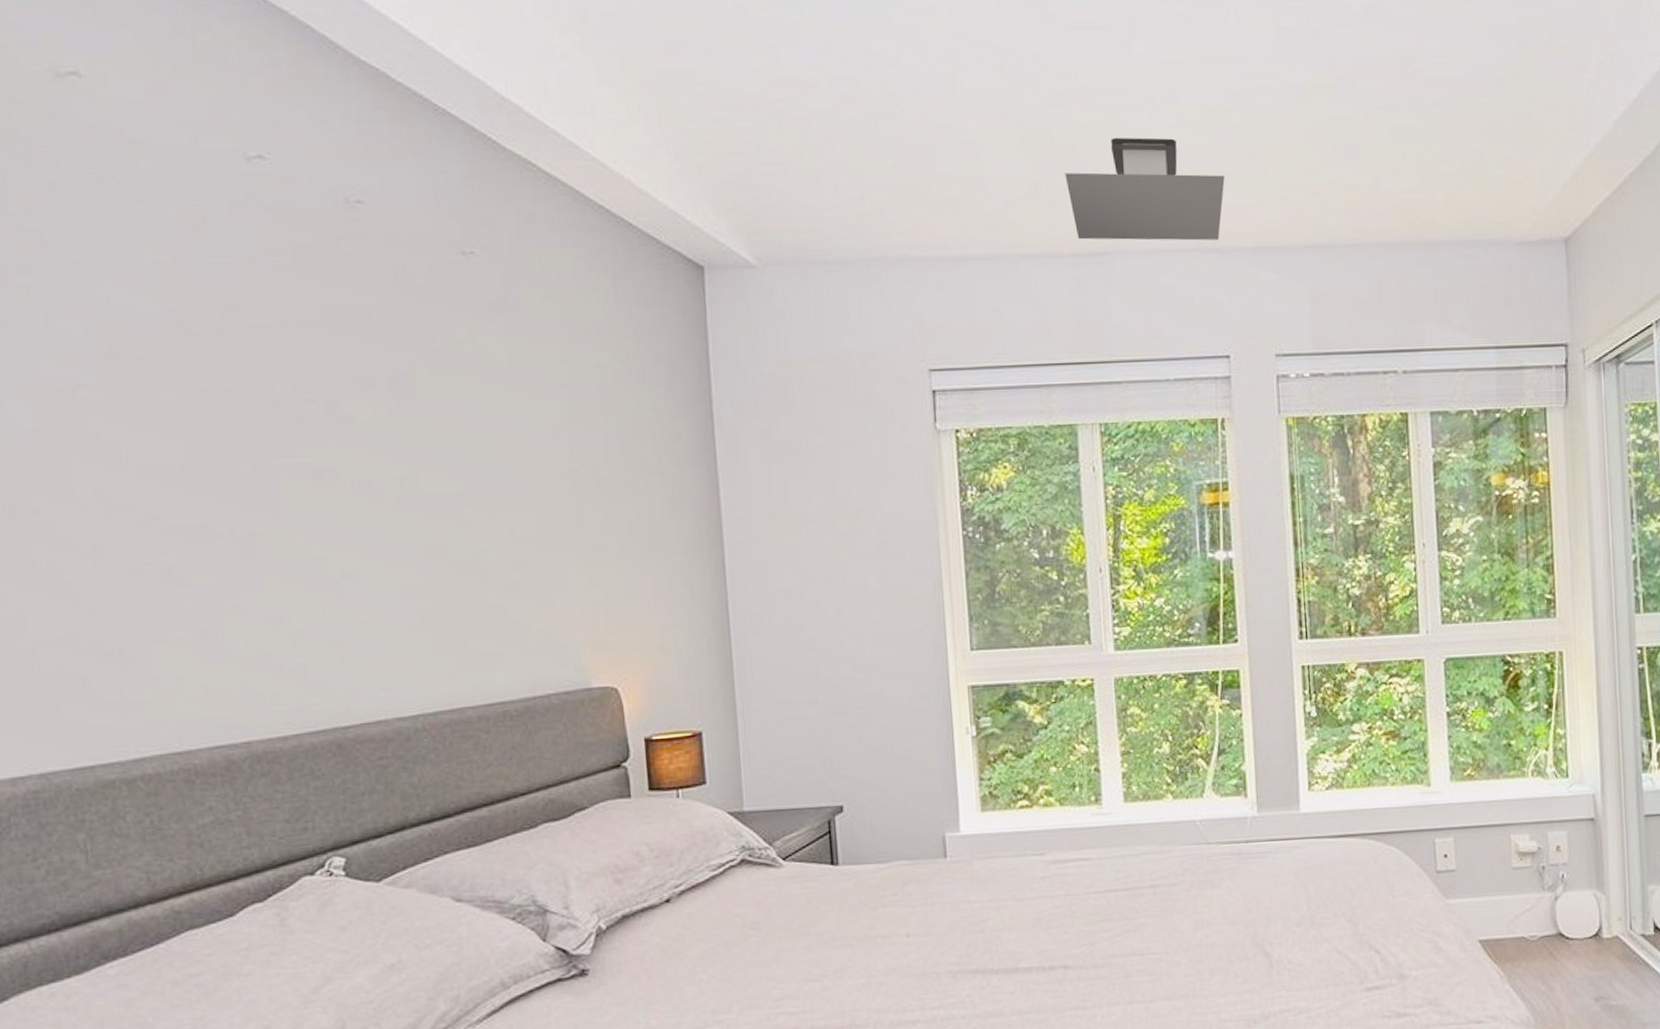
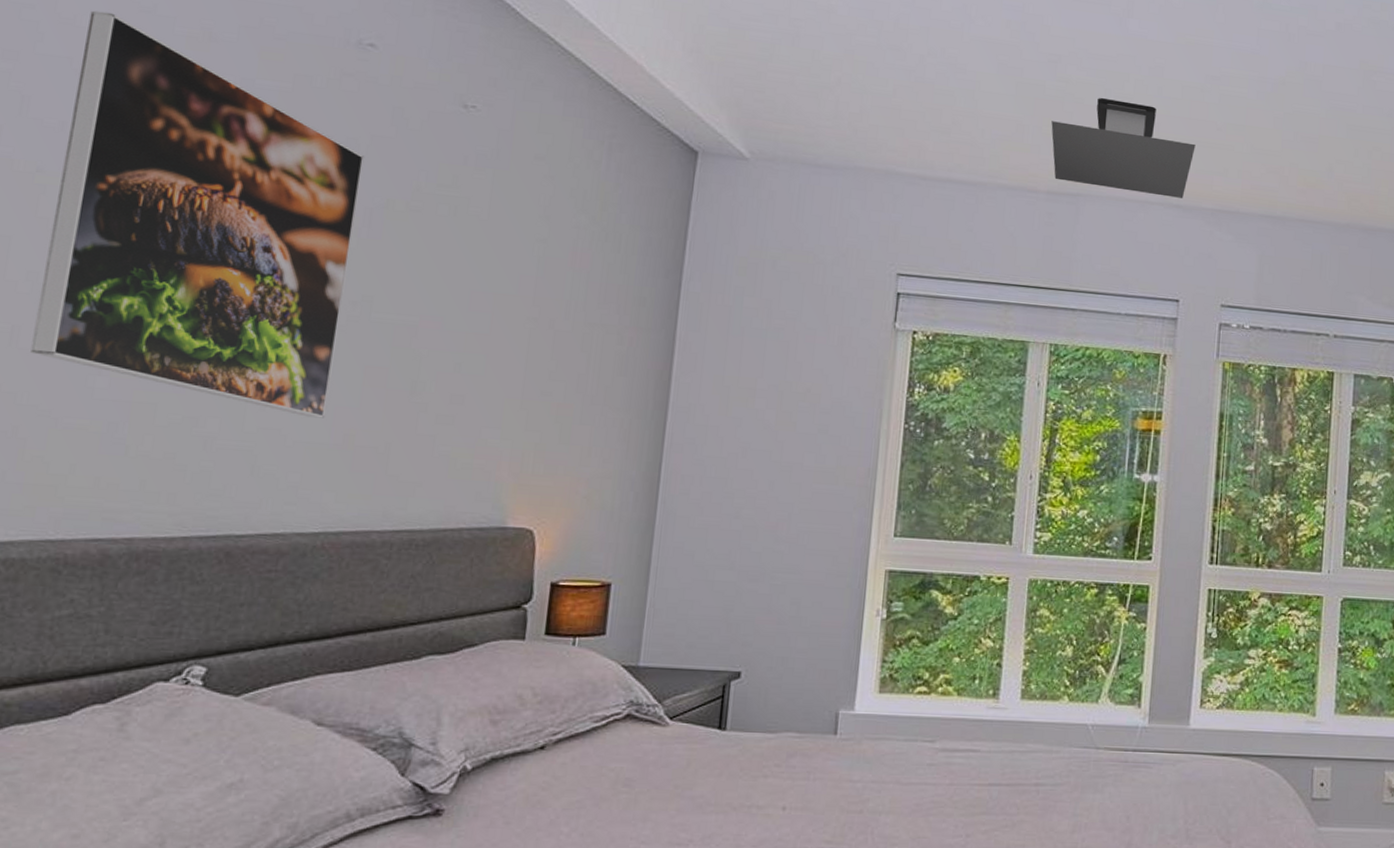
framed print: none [85,208,399,601] -> present [30,10,365,418]

